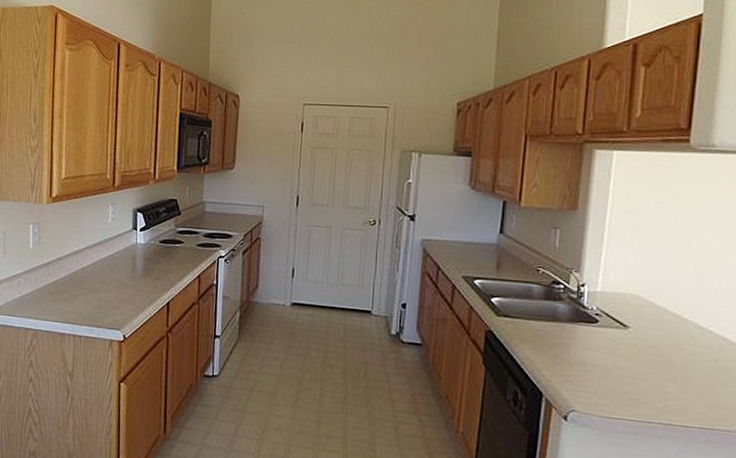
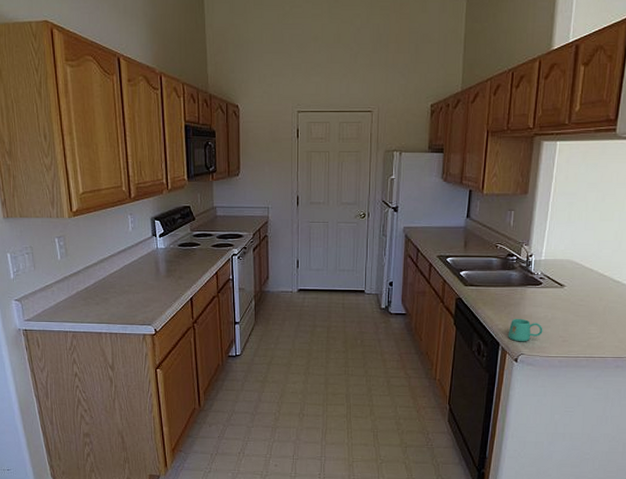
mug: none [554,362,601,395] -> present [508,318,543,342]

